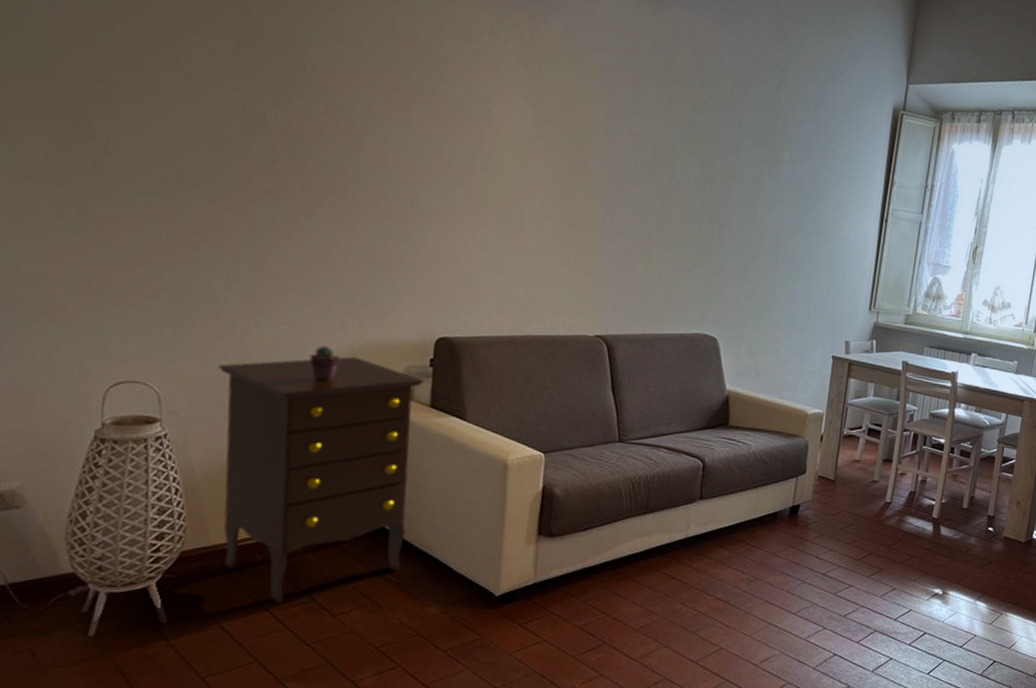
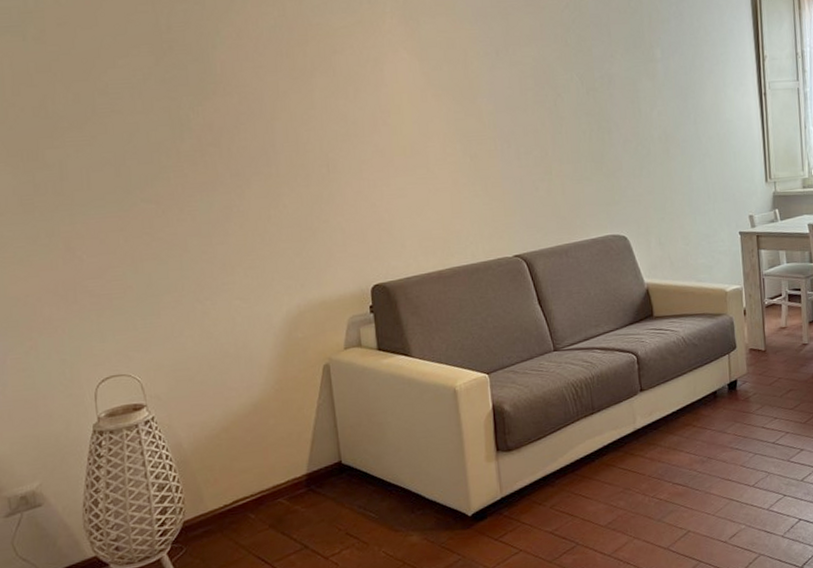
dresser: present [217,356,425,603] -> none [186,317,378,555]
potted succulent: present [309,345,340,382] -> none [264,311,291,346]

